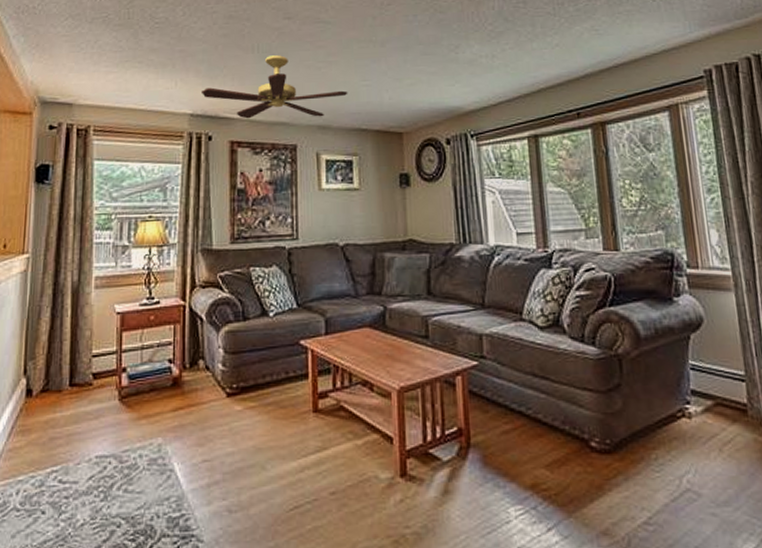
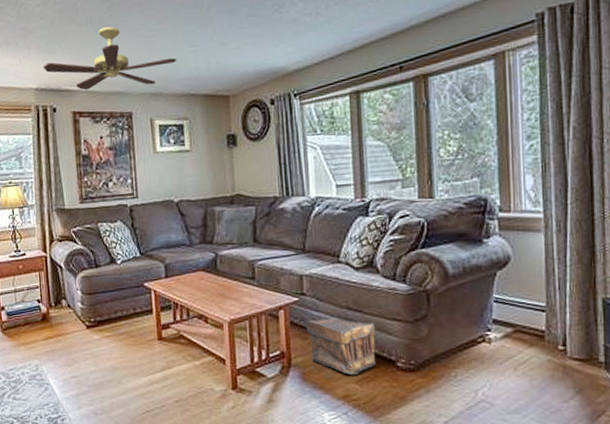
pouch: none [486,386,568,459] -> present [305,317,376,376]

